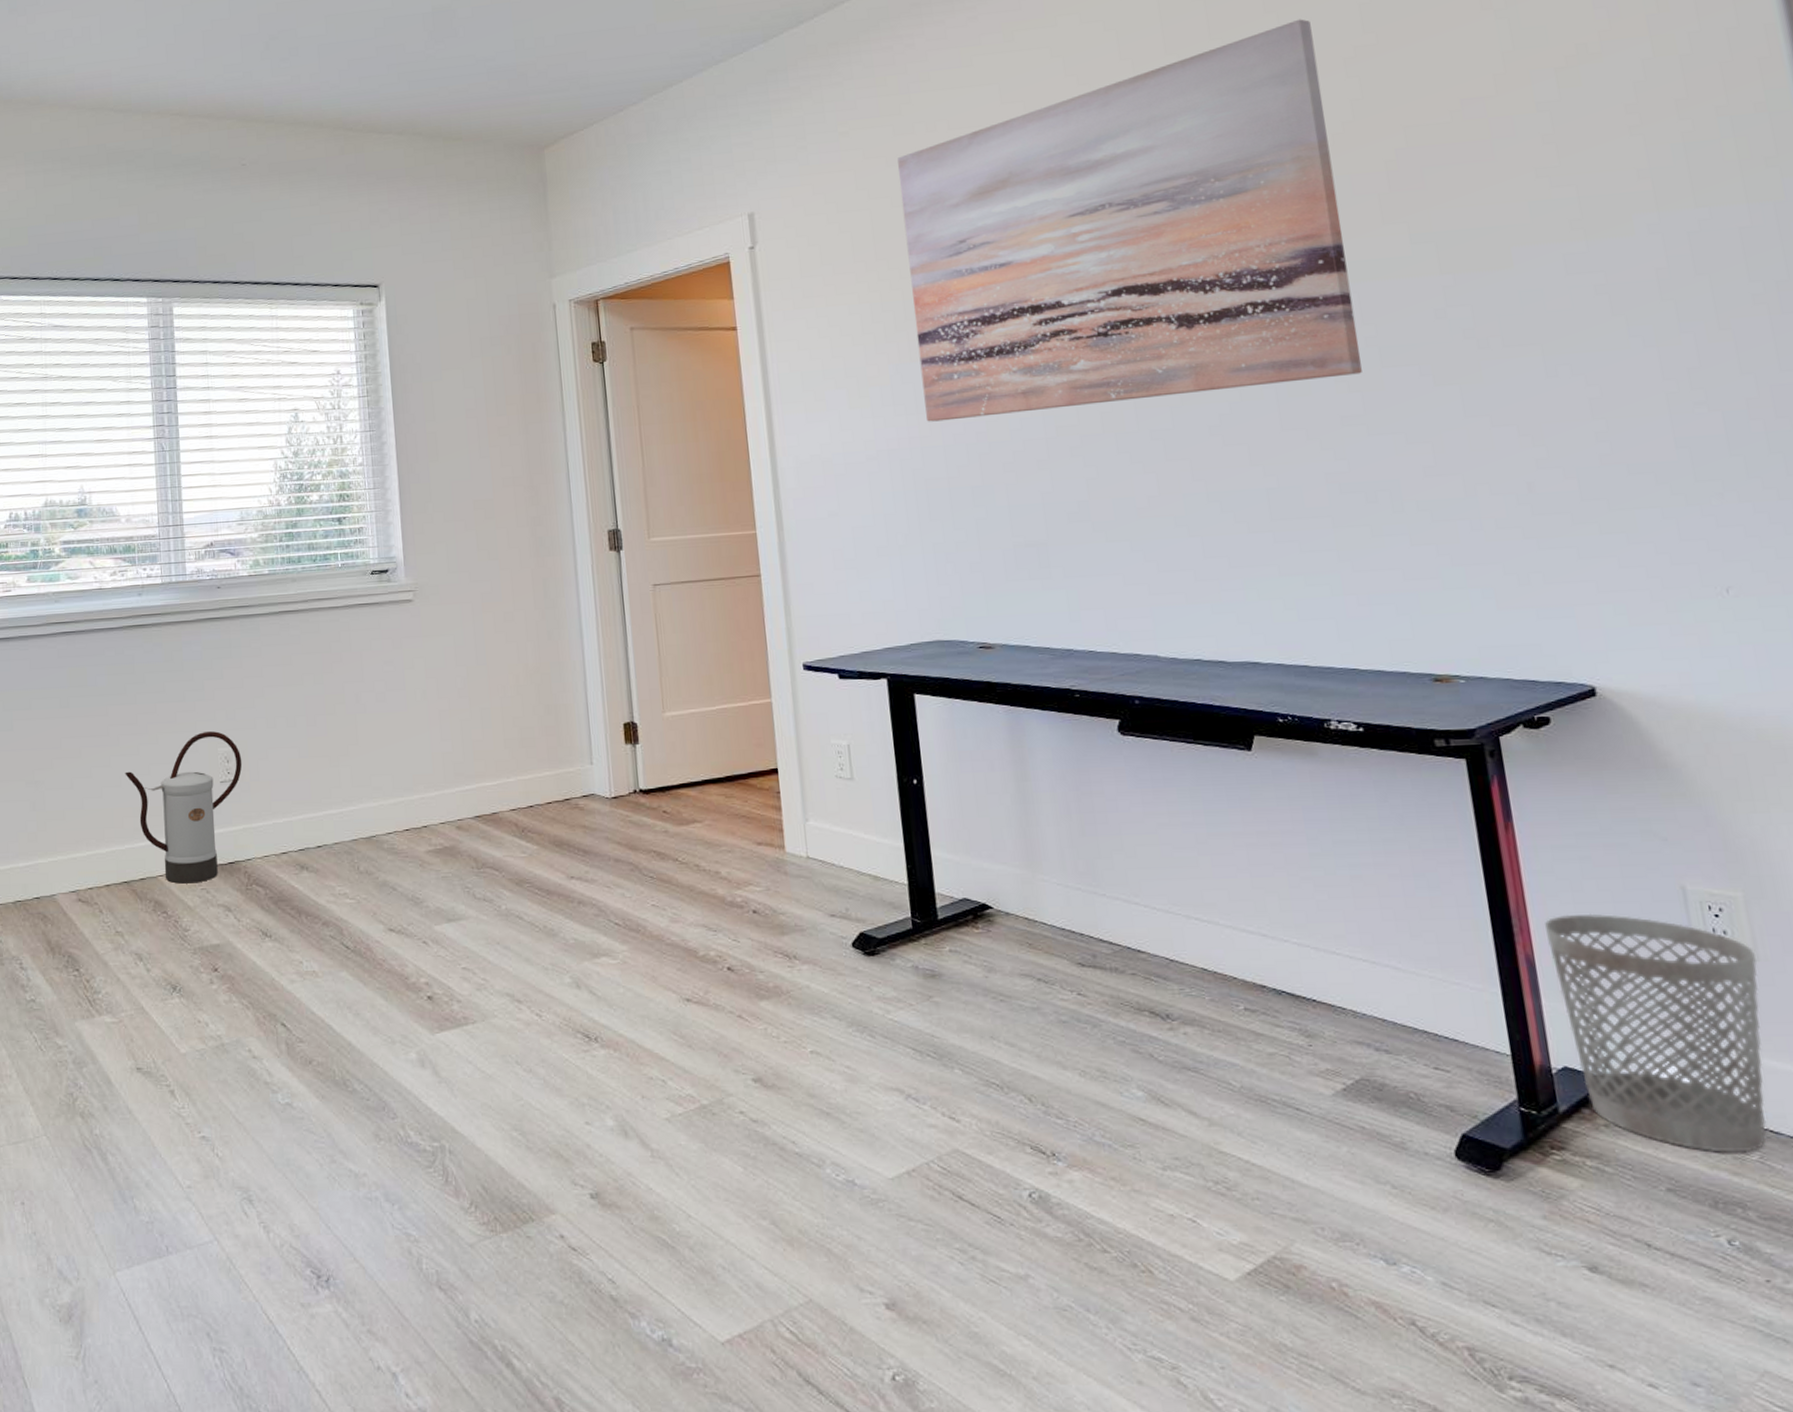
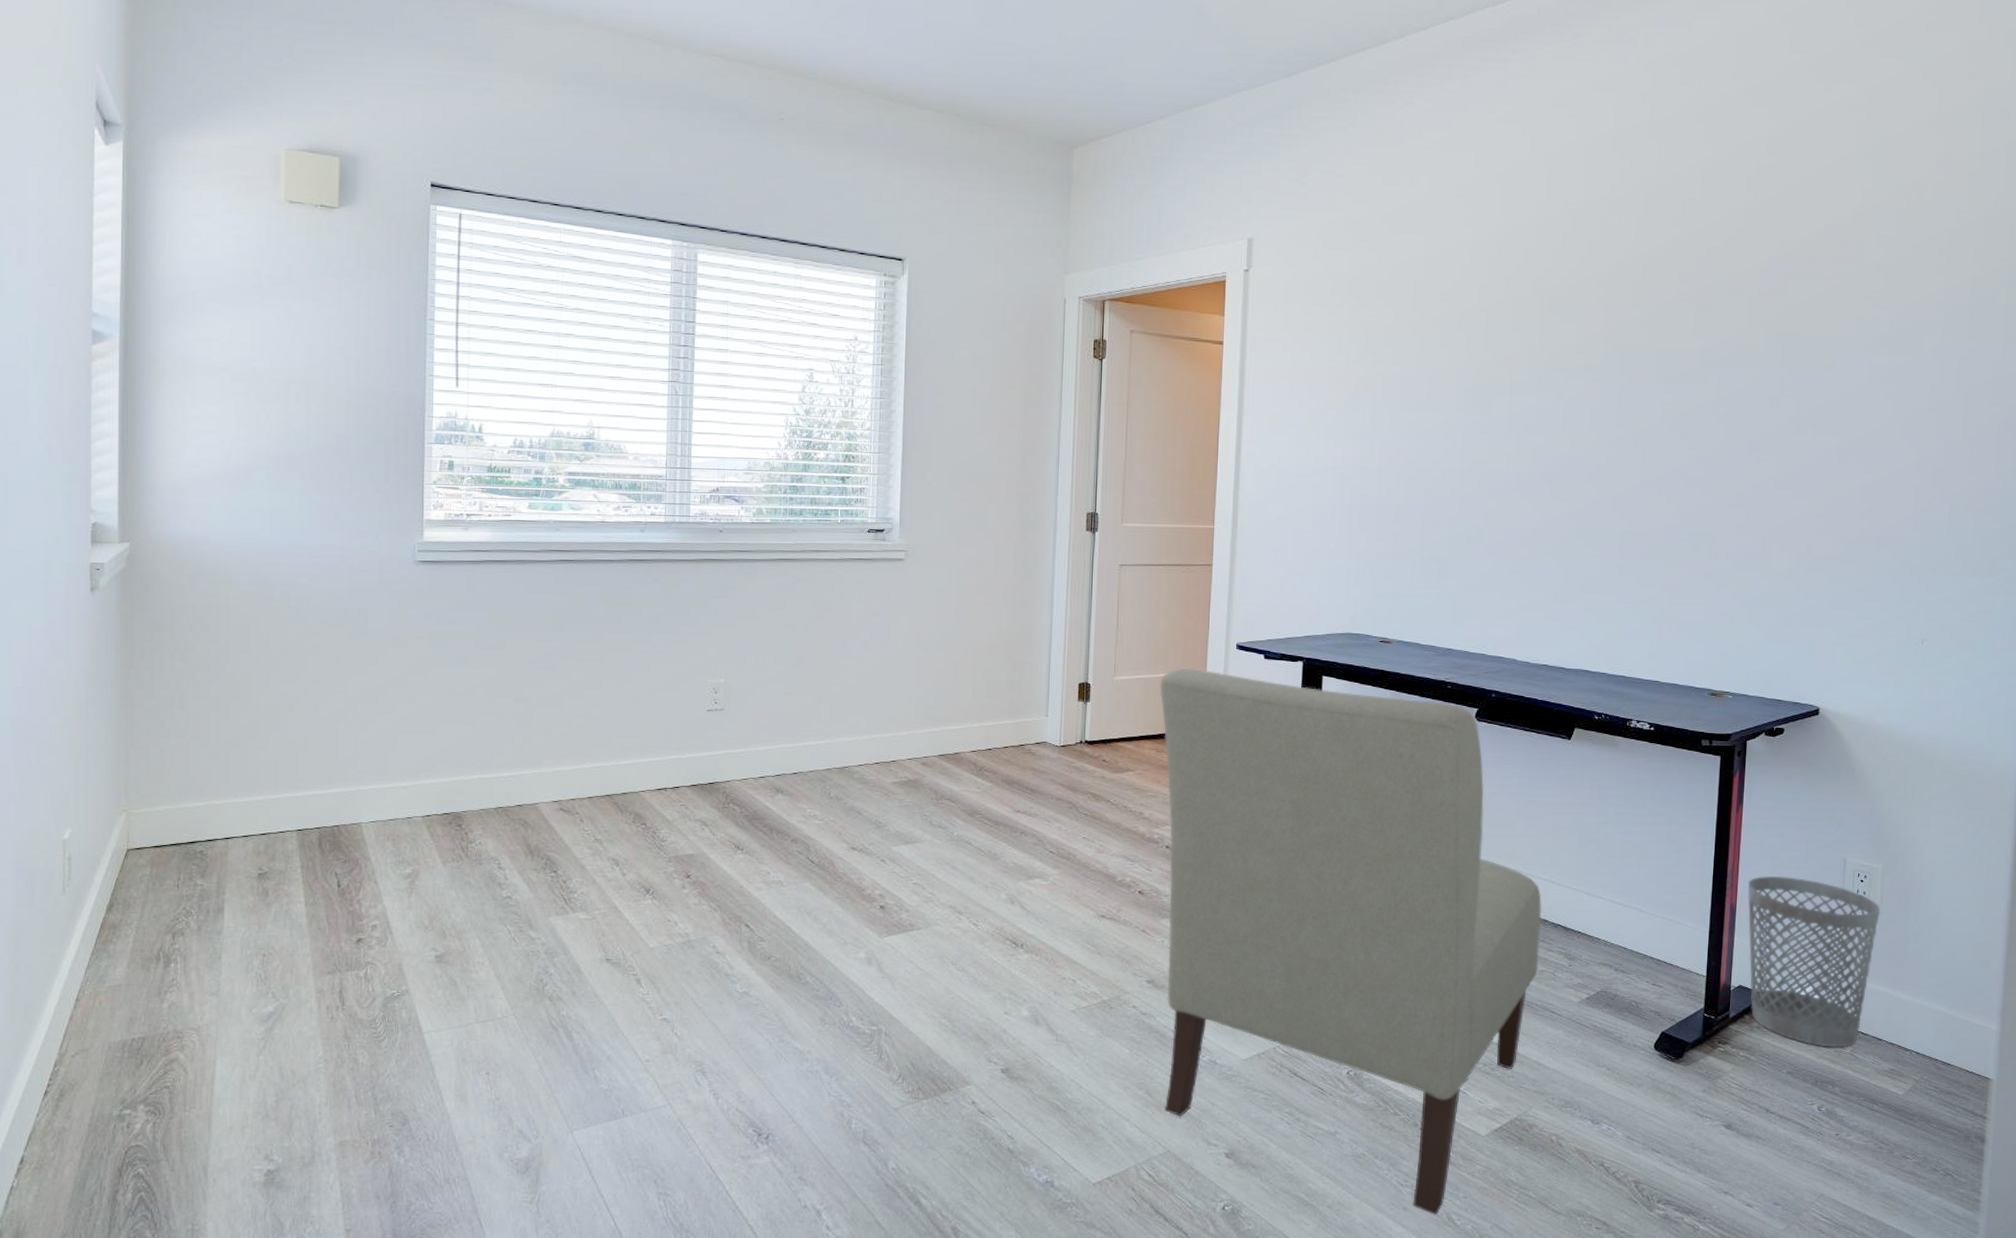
watering can: present [125,731,243,884] -> none [614,664,730,800]
chair: none [718,695,1266,1392] -> present [1160,668,1542,1215]
wall art: present [897,19,1362,422] -> none [1370,133,1729,447]

